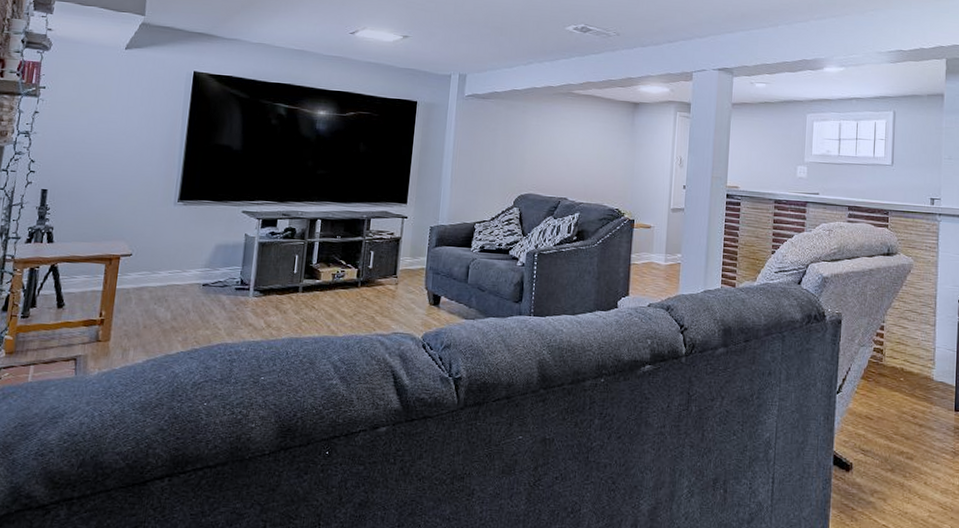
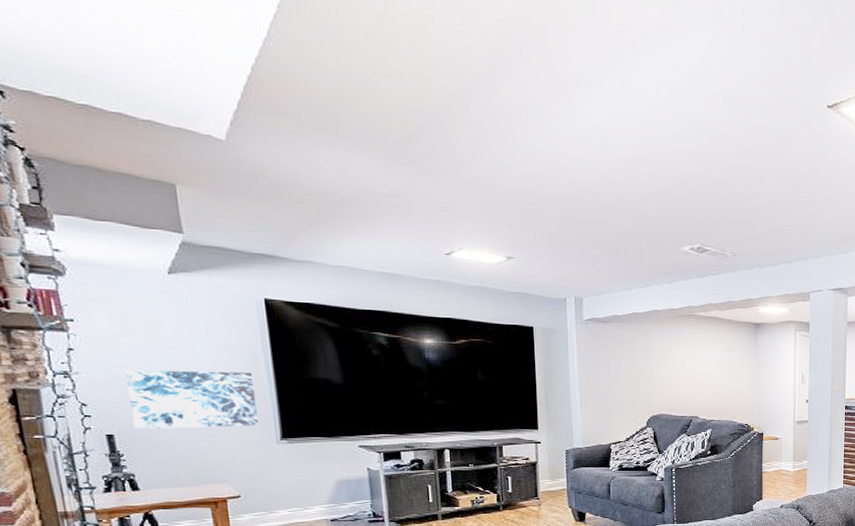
wall art: none [64,131,169,188] -> present [125,370,259,430]

